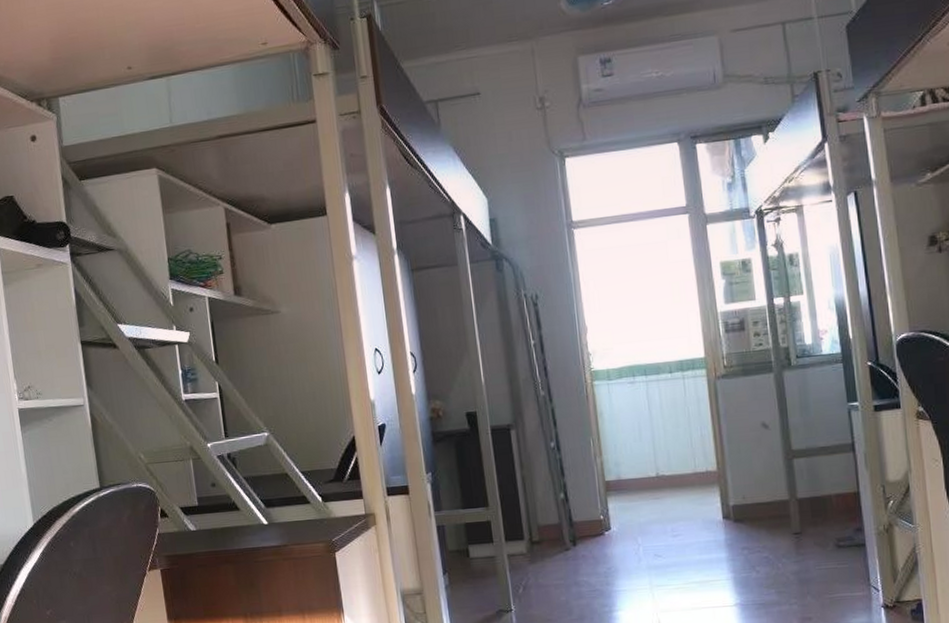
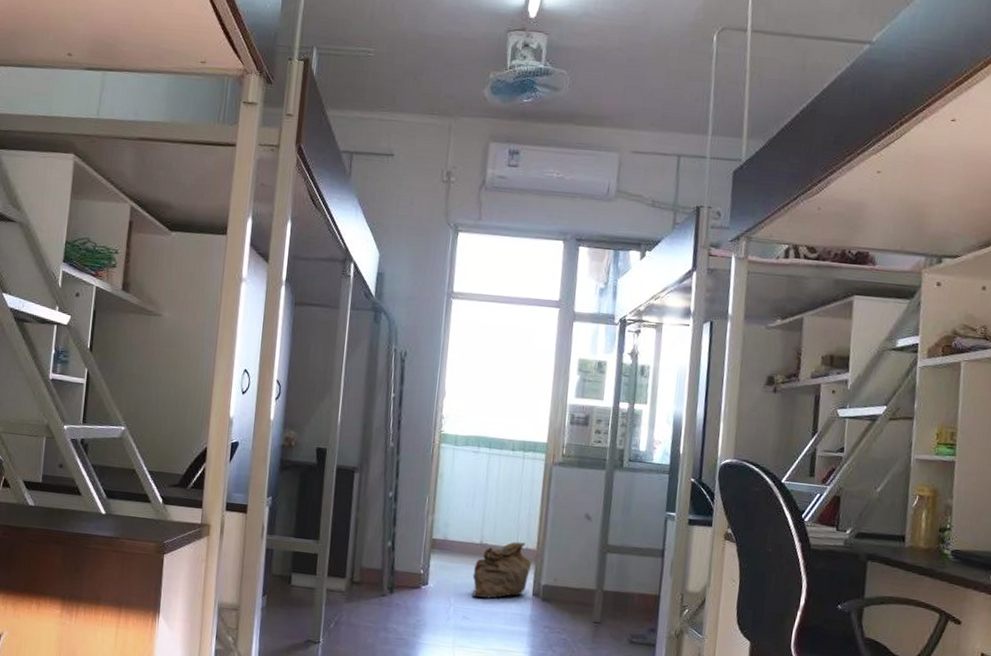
bag: none [655,466,716,532] -> present [471,542,532,599]

